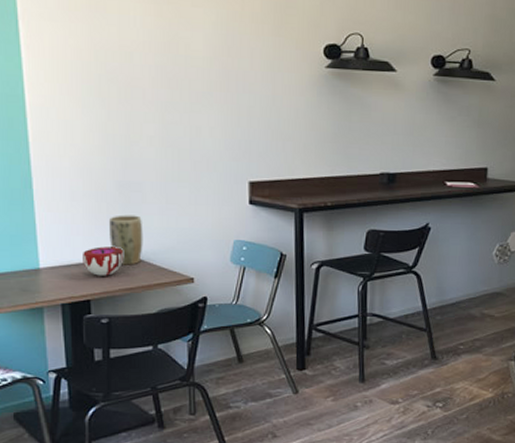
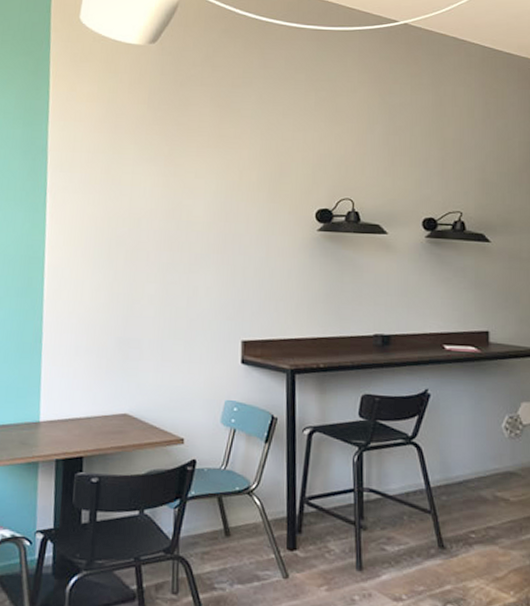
decorative bowl: present [83,246,124,276] -> none [79,402,119,433]
plant pot: present [109,215,143,265] -> none [106,370,139,423]

